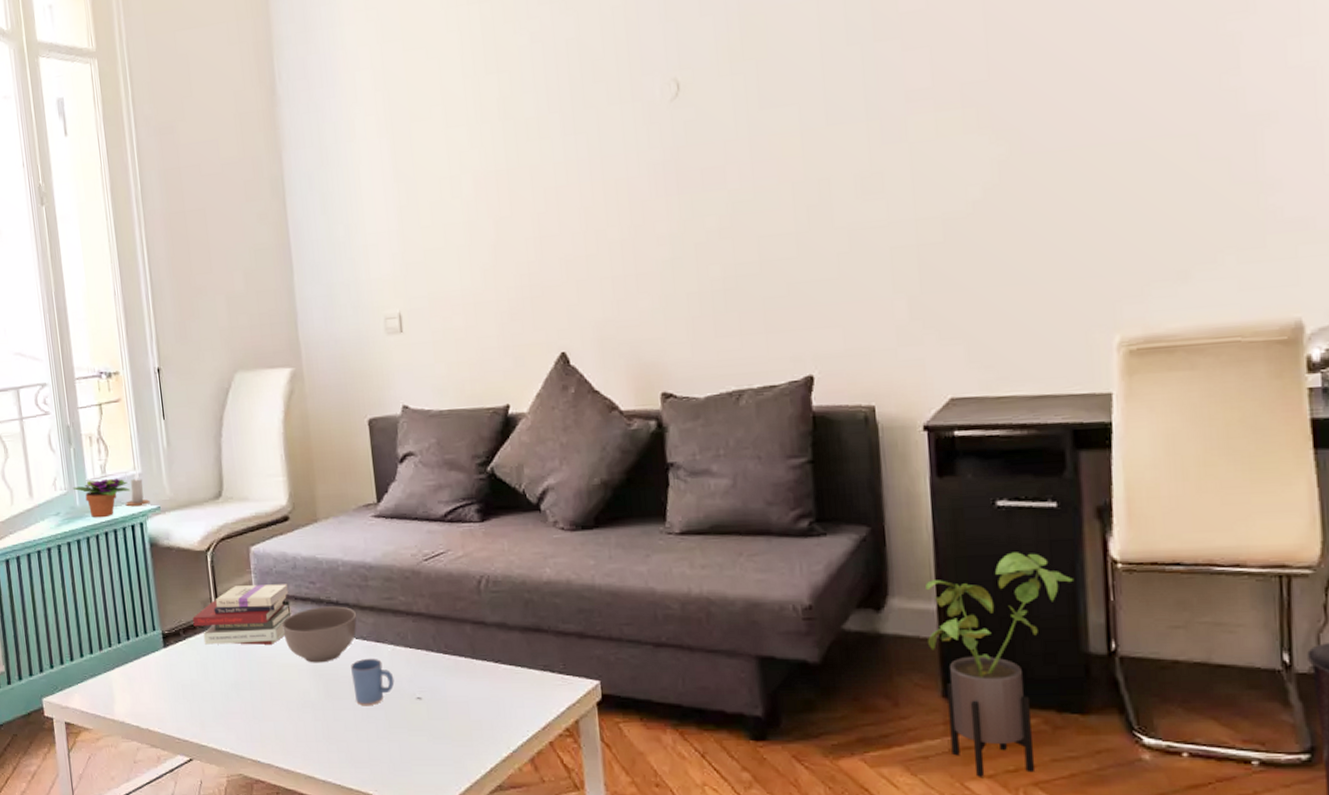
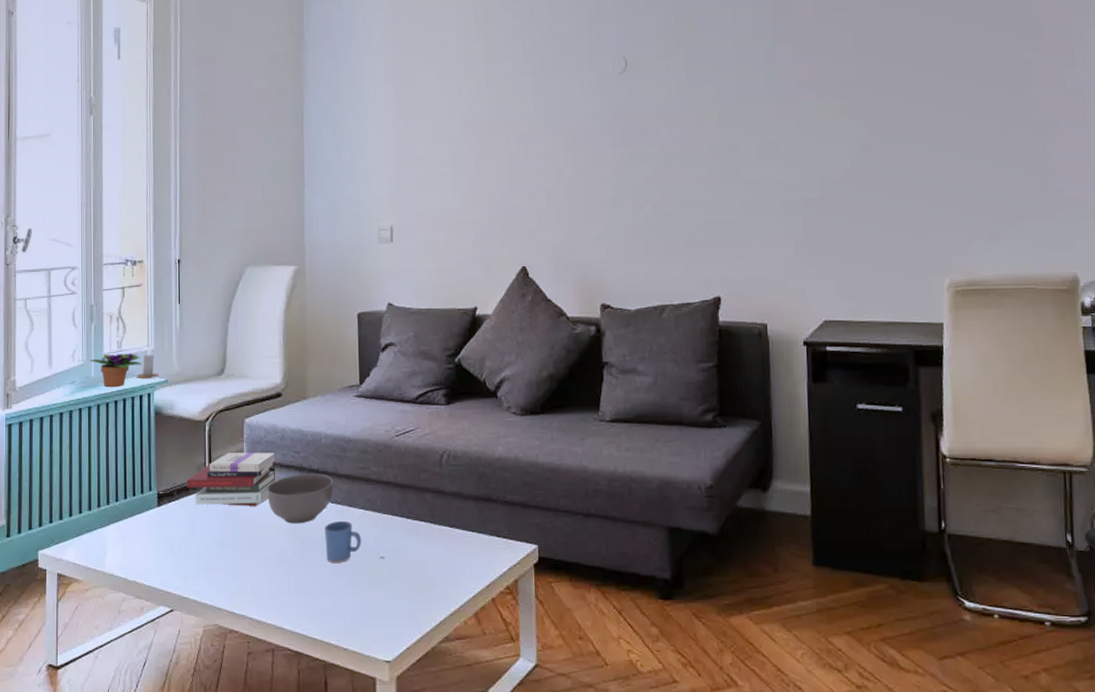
house plant: present [925,552,1075,777] -> none [802,446,915,633]

